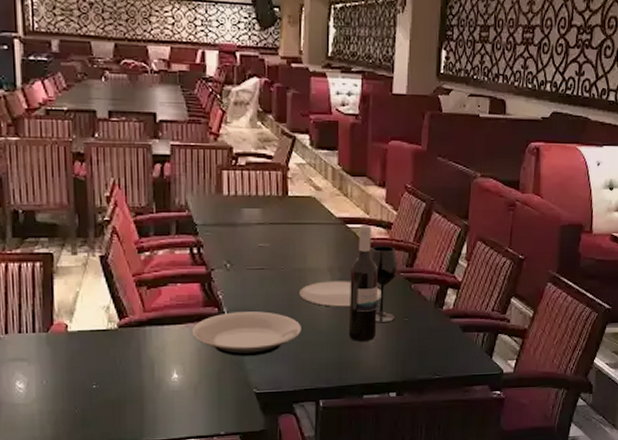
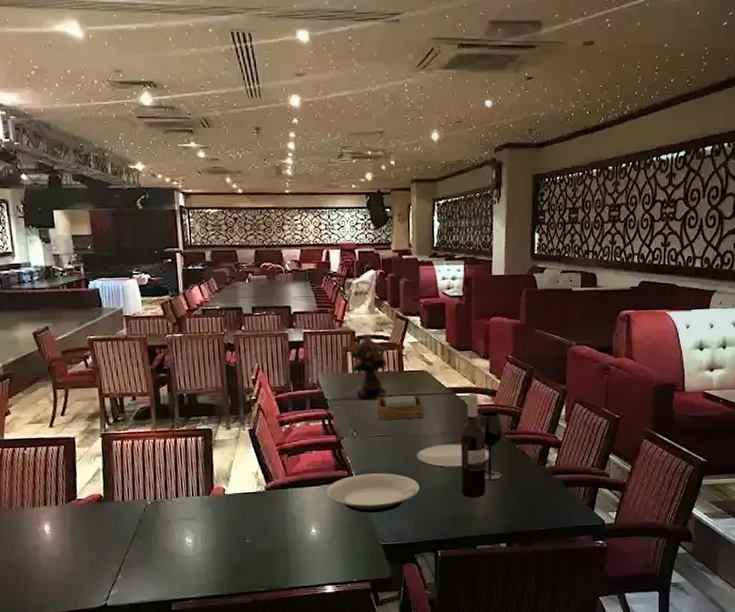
bouquet: none [223,152,271,227] -> present [348,335,389,400]
napkin holder: none [256,223,310,251] -> present [377,395,424,421]

